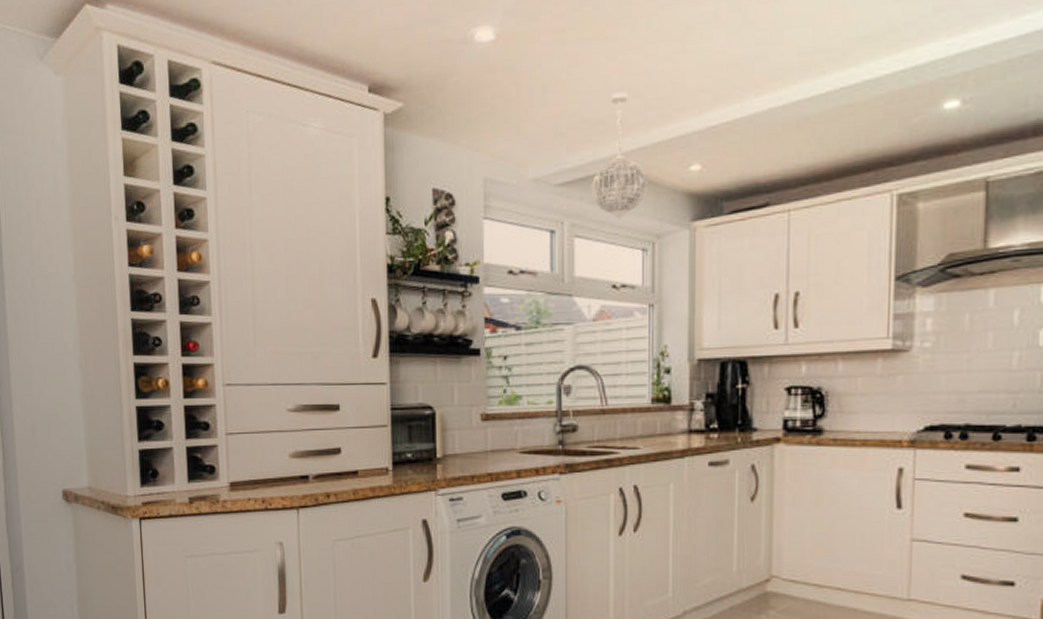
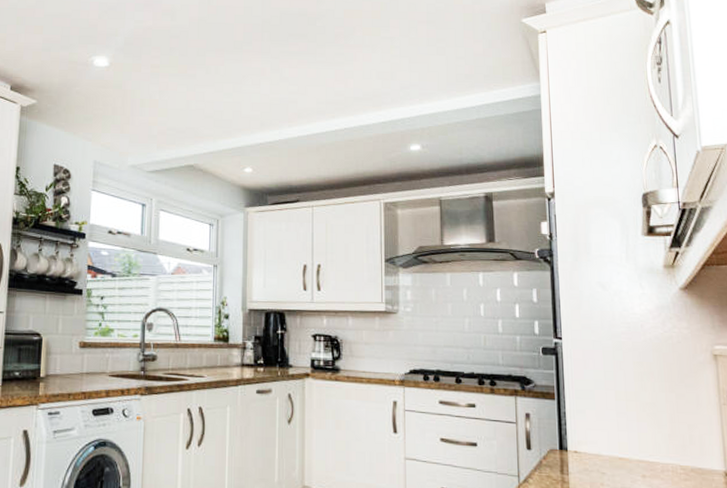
pendant light: present [591,92,648,222] -> none [173,113,214,203]

